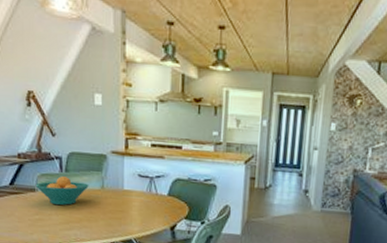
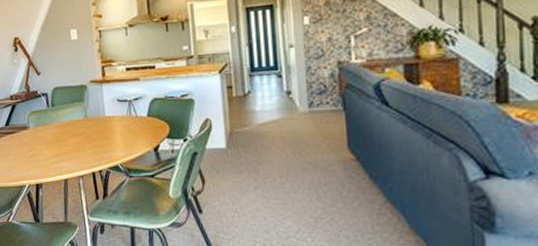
fruit bowl: present [35,176,89,206] -> none [27,111,74,140]

